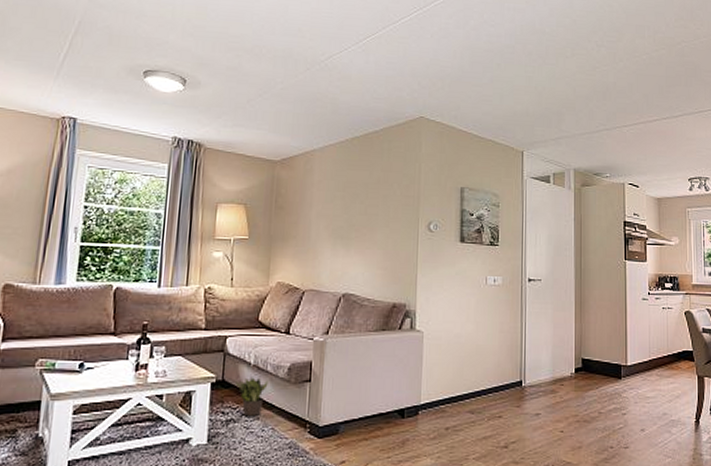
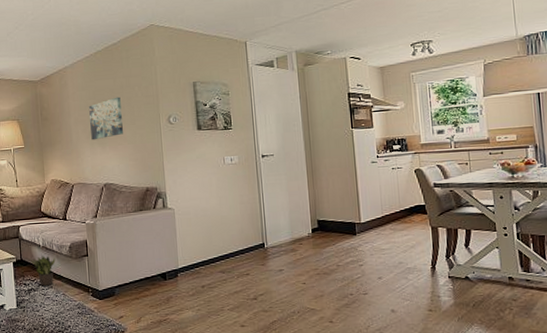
wall art: none [334,192,375,240] -> present [89,96,123,140]

